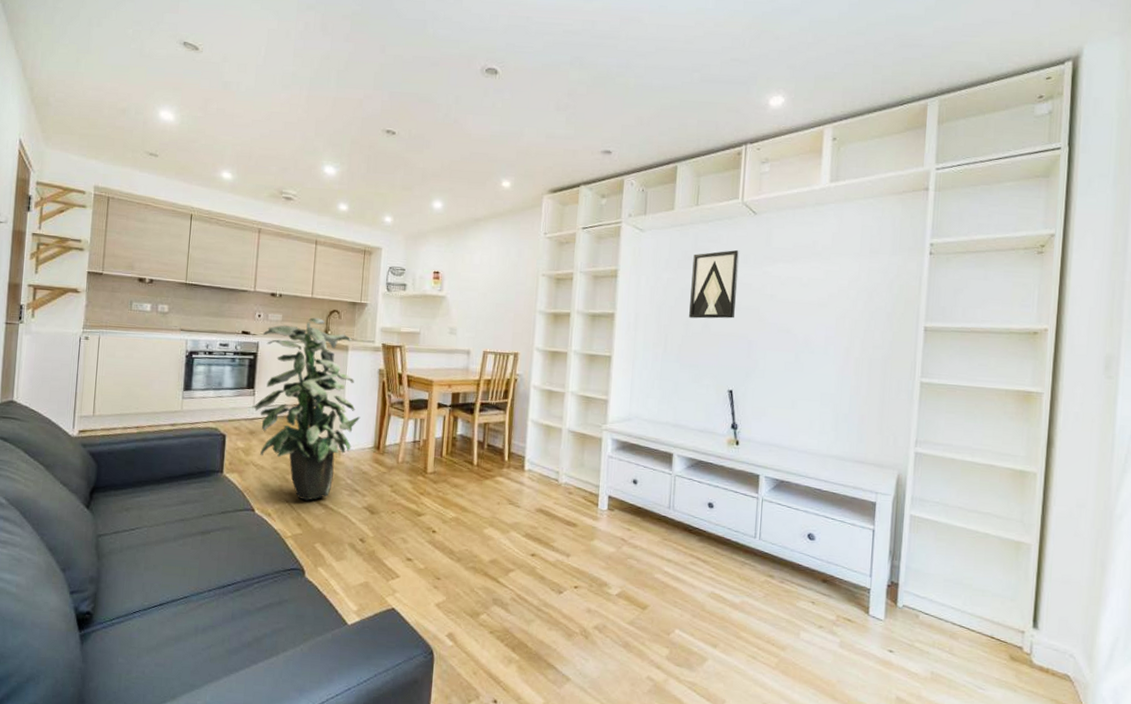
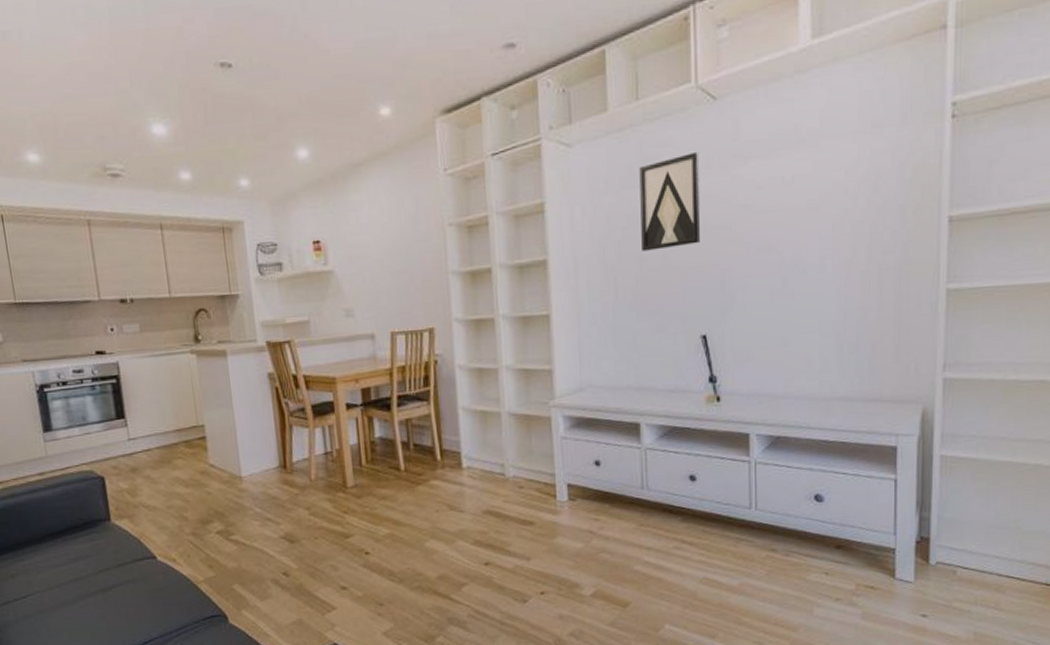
indoor plant: present [254,317,361,501] -> none [121,321,257,539]

